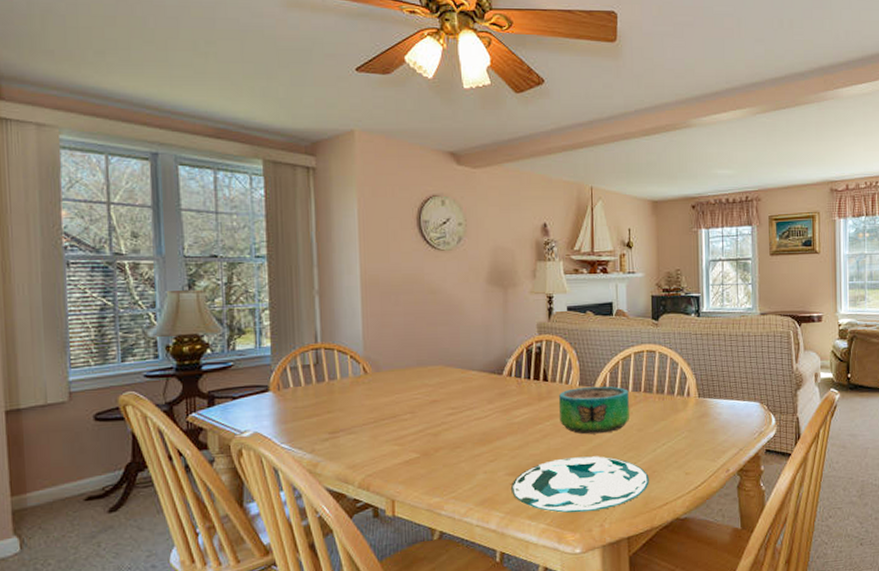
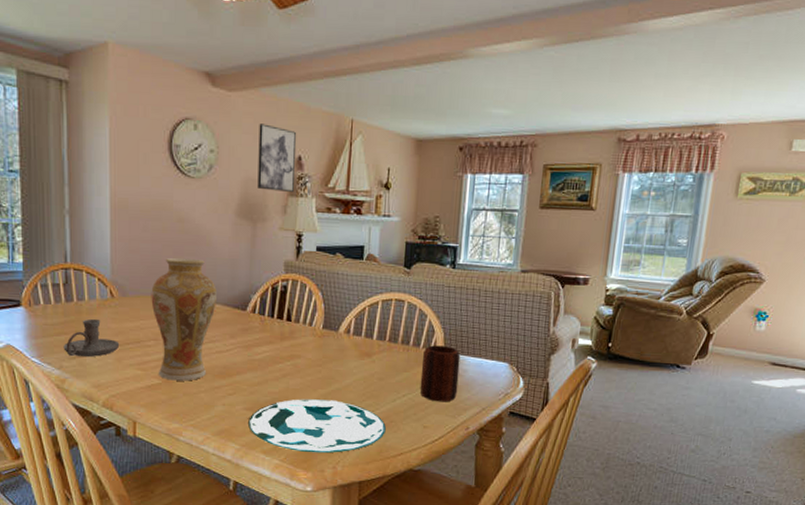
candle holder: none [315,397,375,439] -> present [63,318,120,358]
vase: none [405,328,472,453] -> present [151,257,217,381]
wall art: none [504,196,542,258] -> present [257,124,297,193]
decorative bowl: present [558,386,630,435] -> none [300,330,373,379]
mug: none [677,391,715,447] -> present [420,345,461,402]

